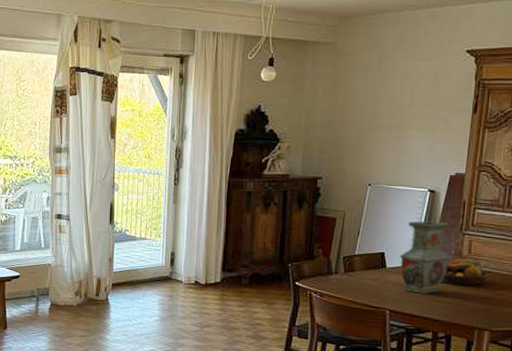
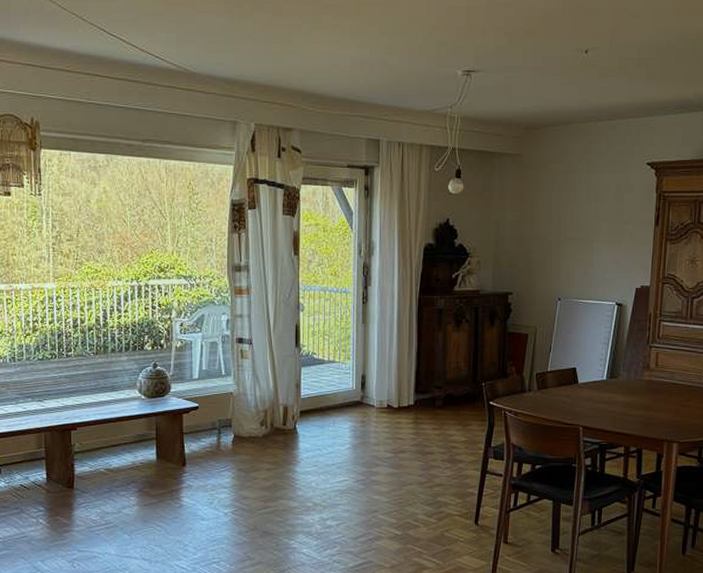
vase: present [399,221,450,294] -> none [590,334,639,408]
fruit bowl: present [441,259,489,286] -> none [631,372,675,398]

